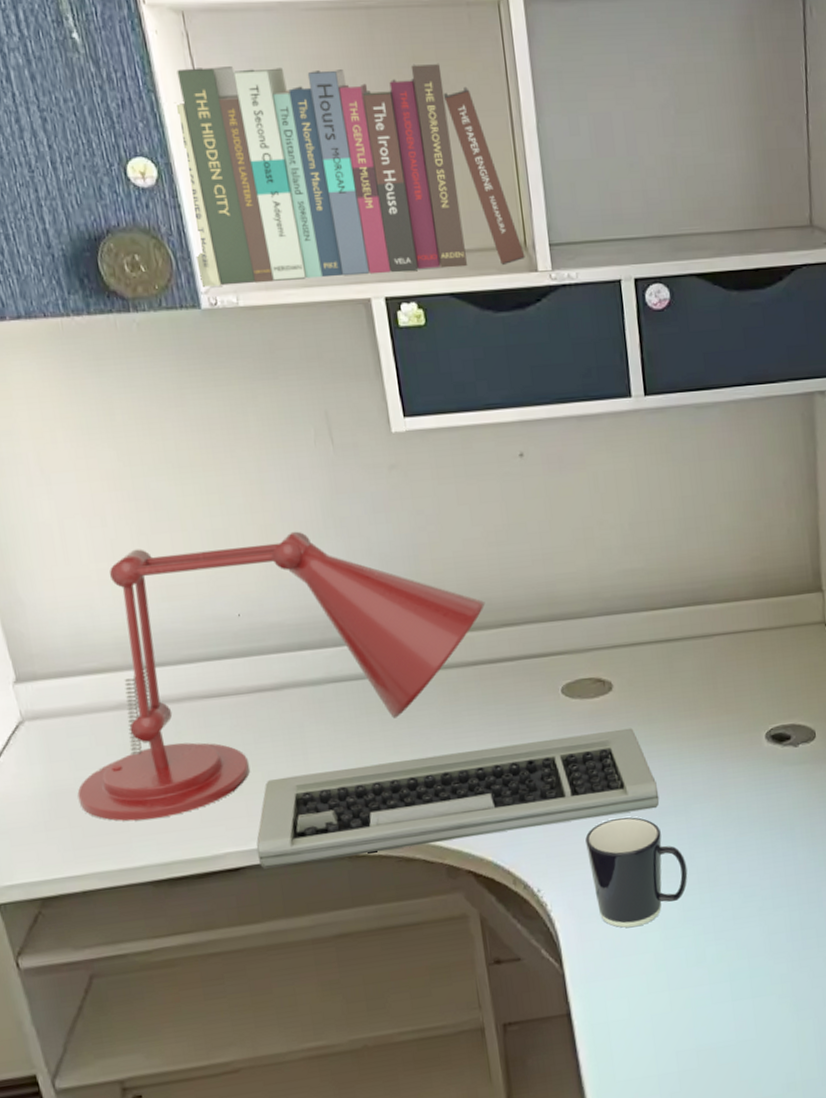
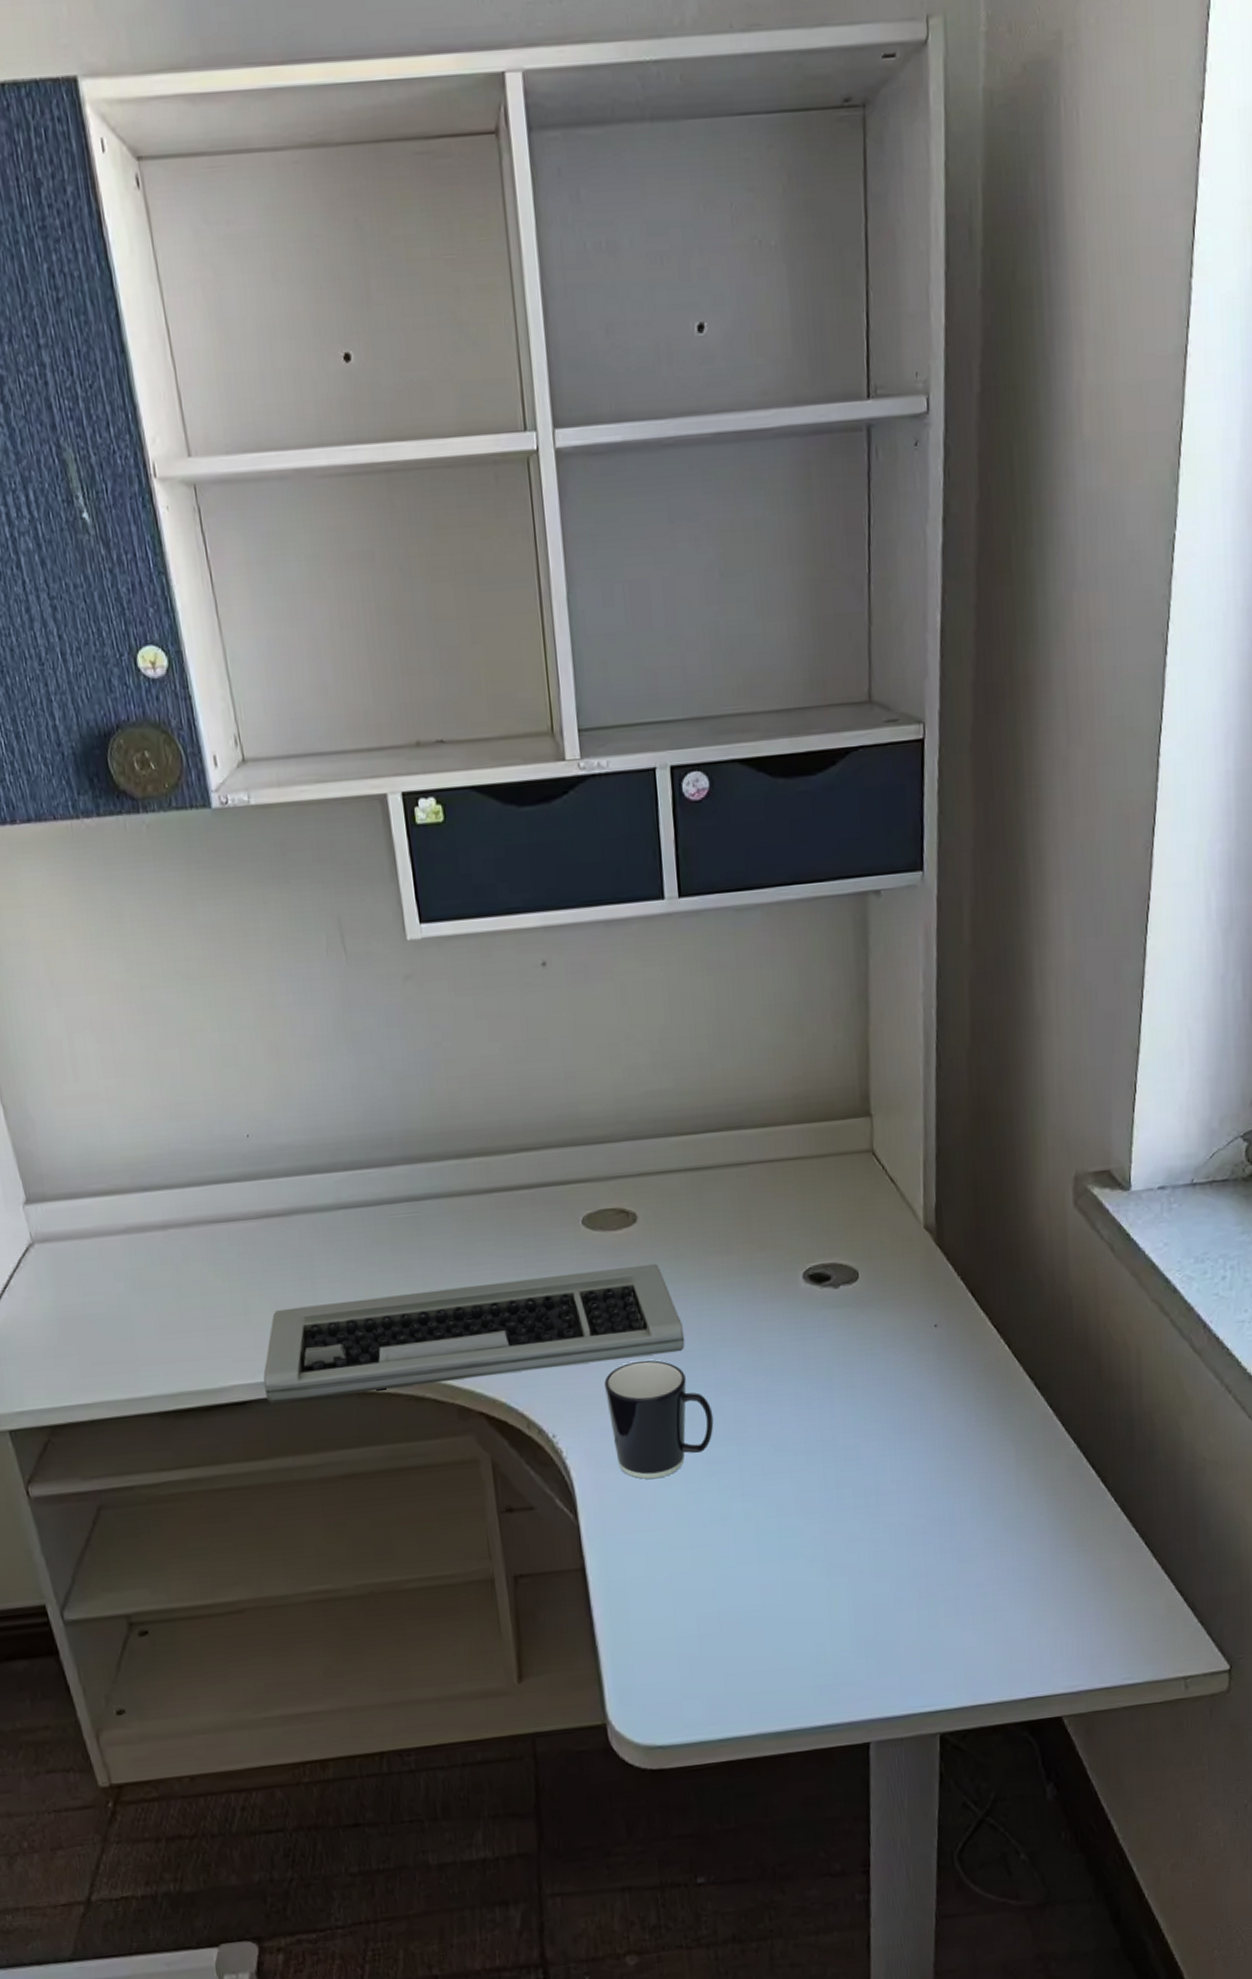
desk lamp: present [77,531,485,822] -> none [86,1046,503,1350]
books: present [173,63,525,287] -> none [185,530,552,785]

